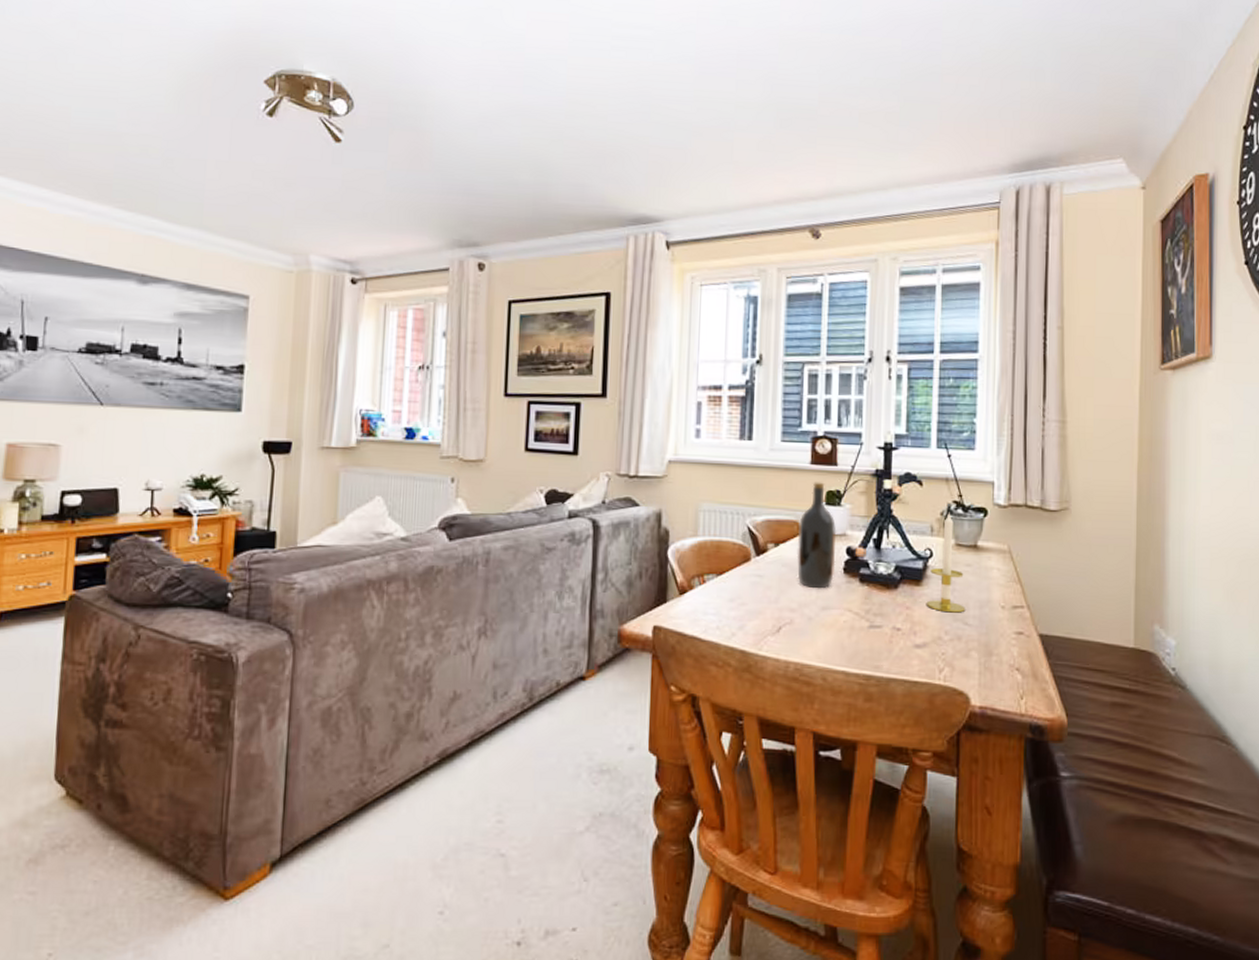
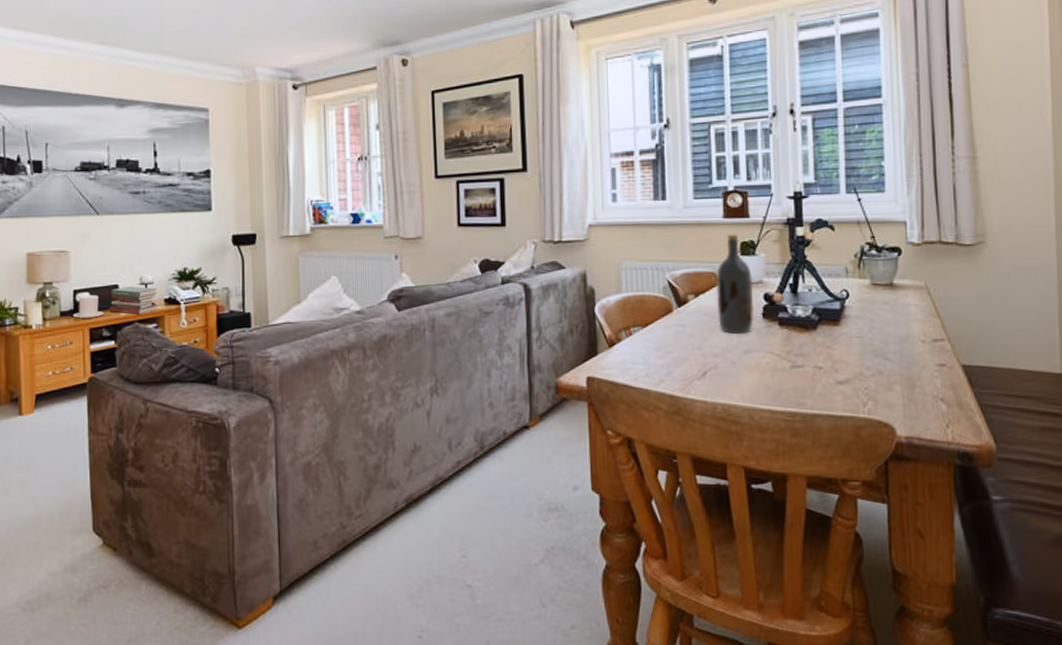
candle: none [56,498,97,525] -> present [72,295,104,318]
books: none [104,491,166,526] -> present [109,286,158,315]
candle: present [926,512,966,613] -> none [845,253,885,350]

